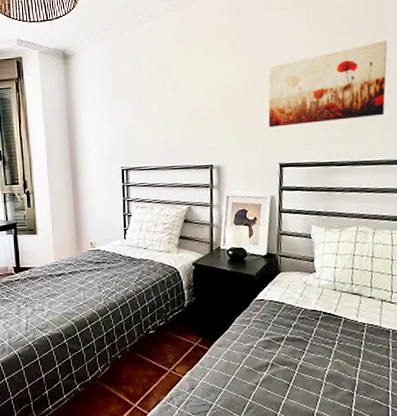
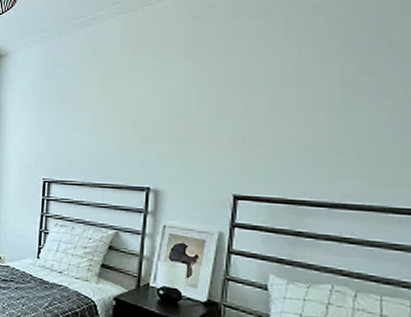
wall art: present [268,40,388,128] -> none [224,60,392,152]

